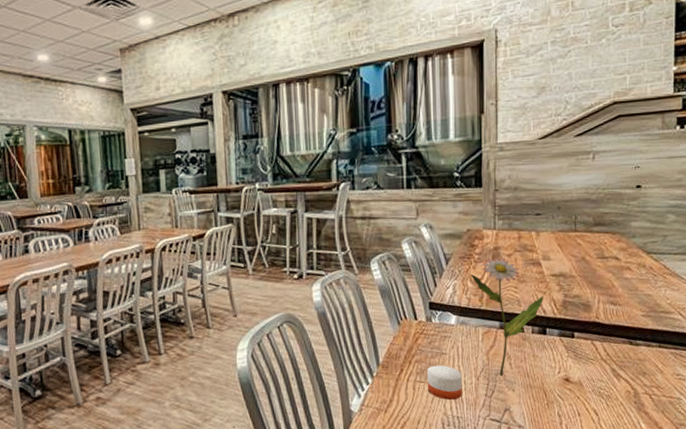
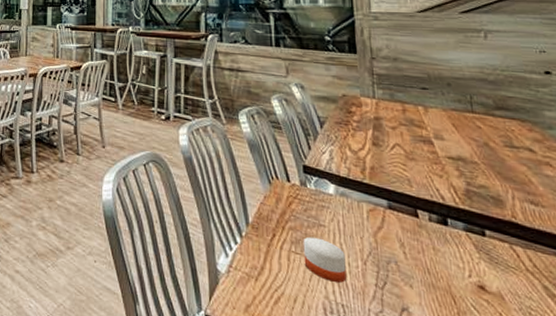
flower: present [470,258,543,376] -> none [348,128,440,266]

